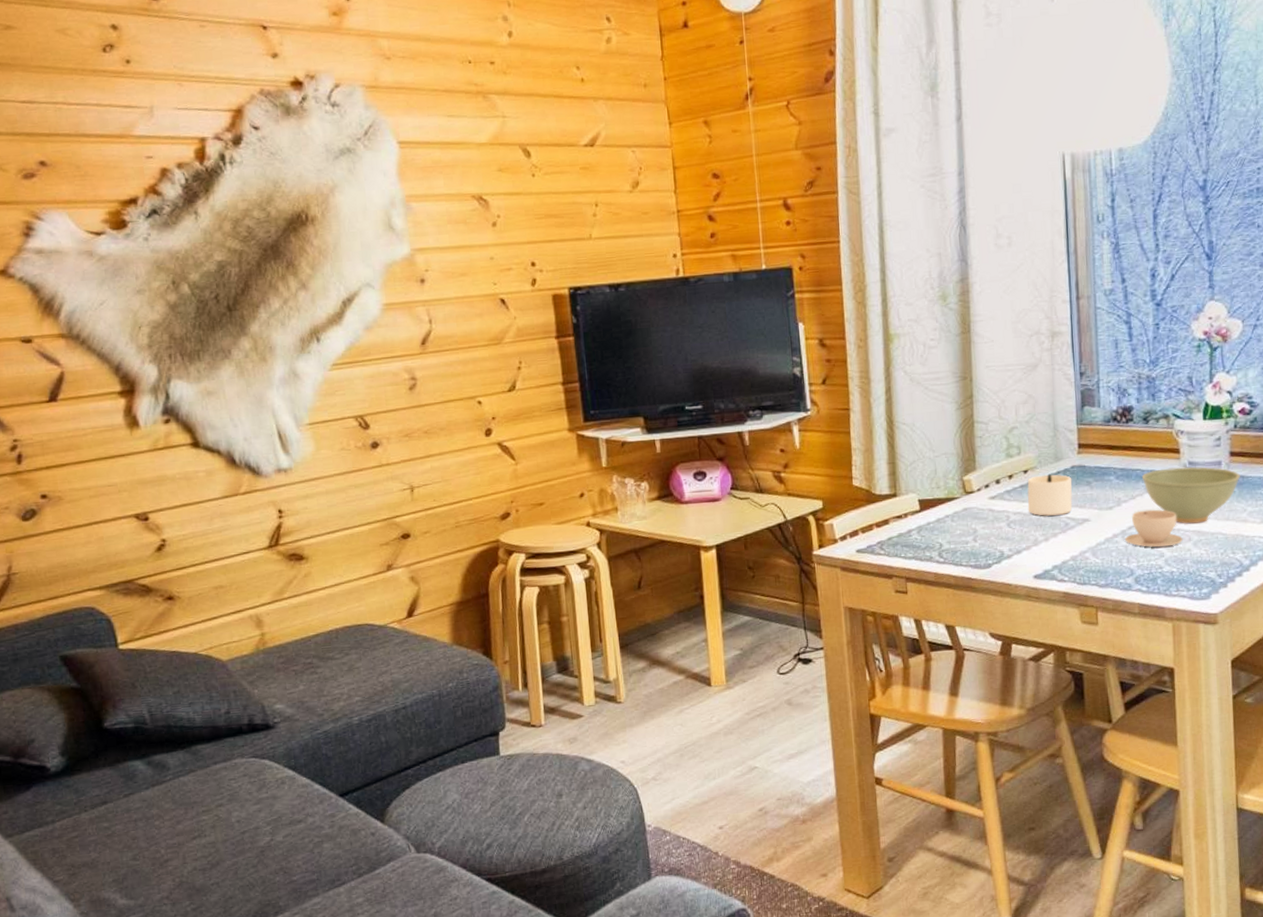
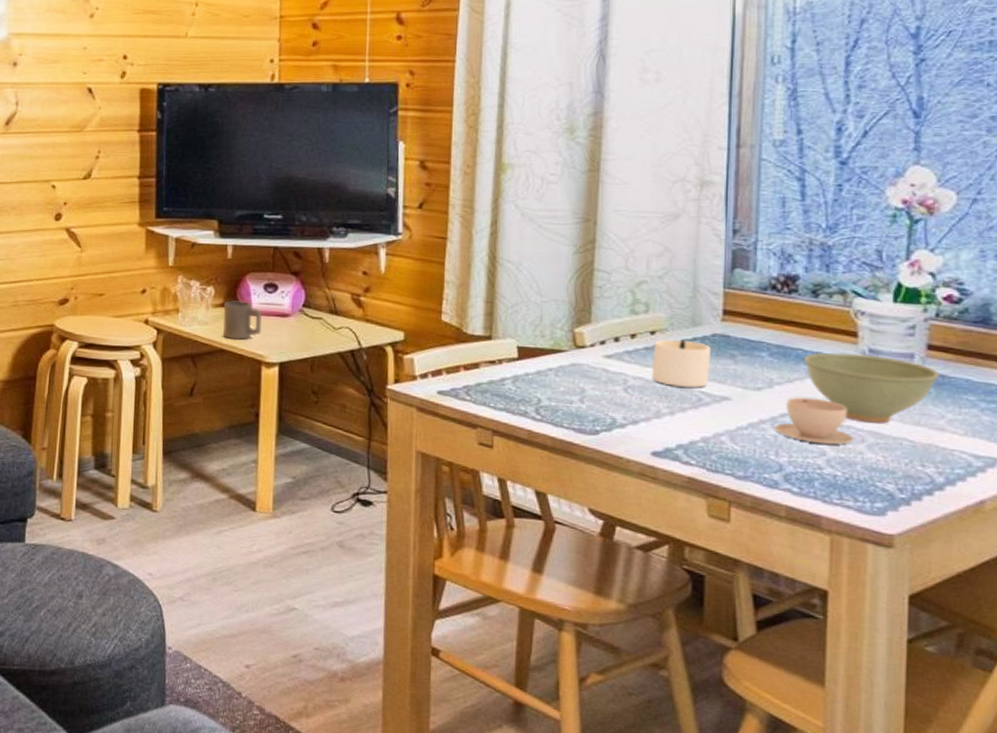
mug: none [658,491,696,531] -> present [223,300,262,340]

